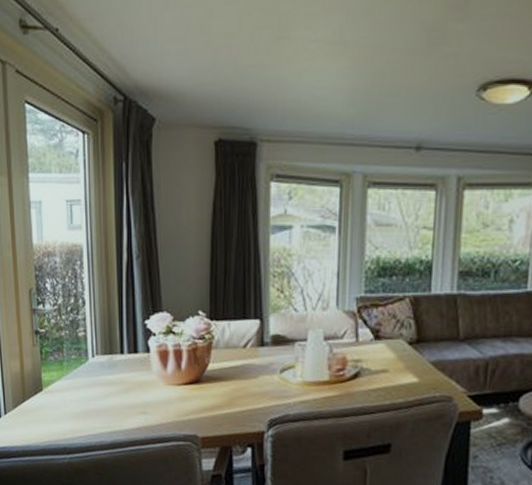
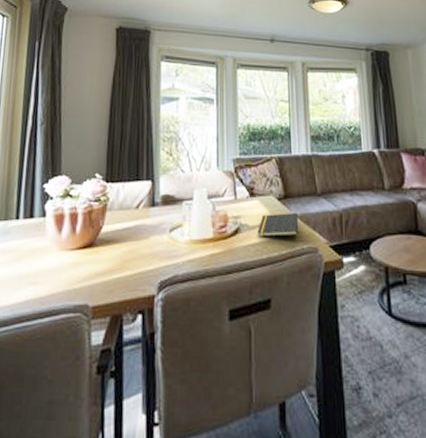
notepad: none [380,358,433,383] -> present [257,213,299,237]

